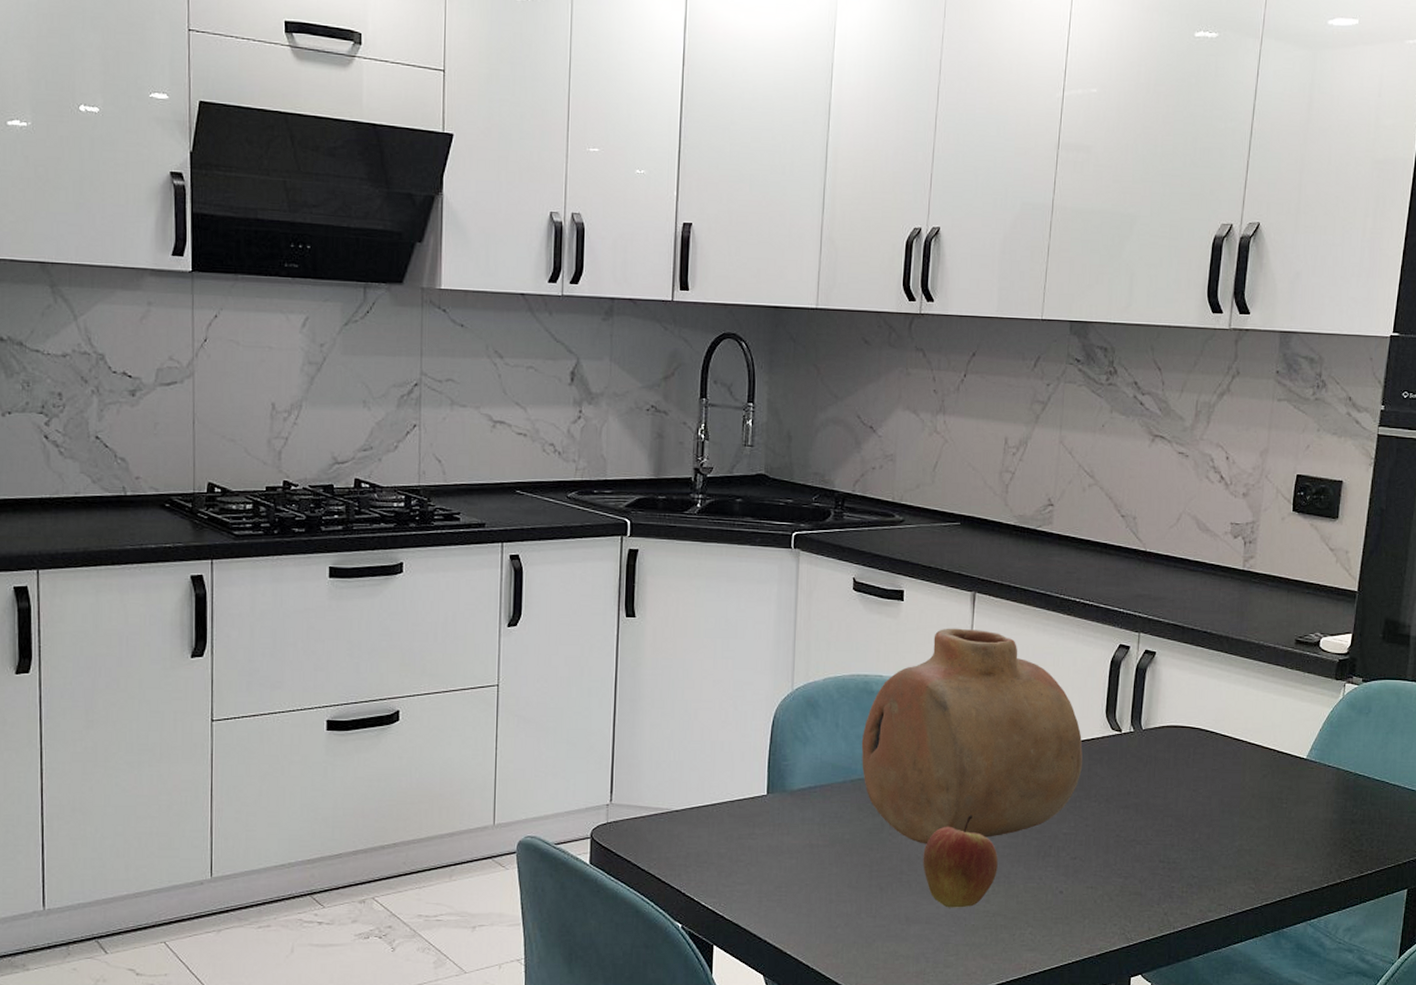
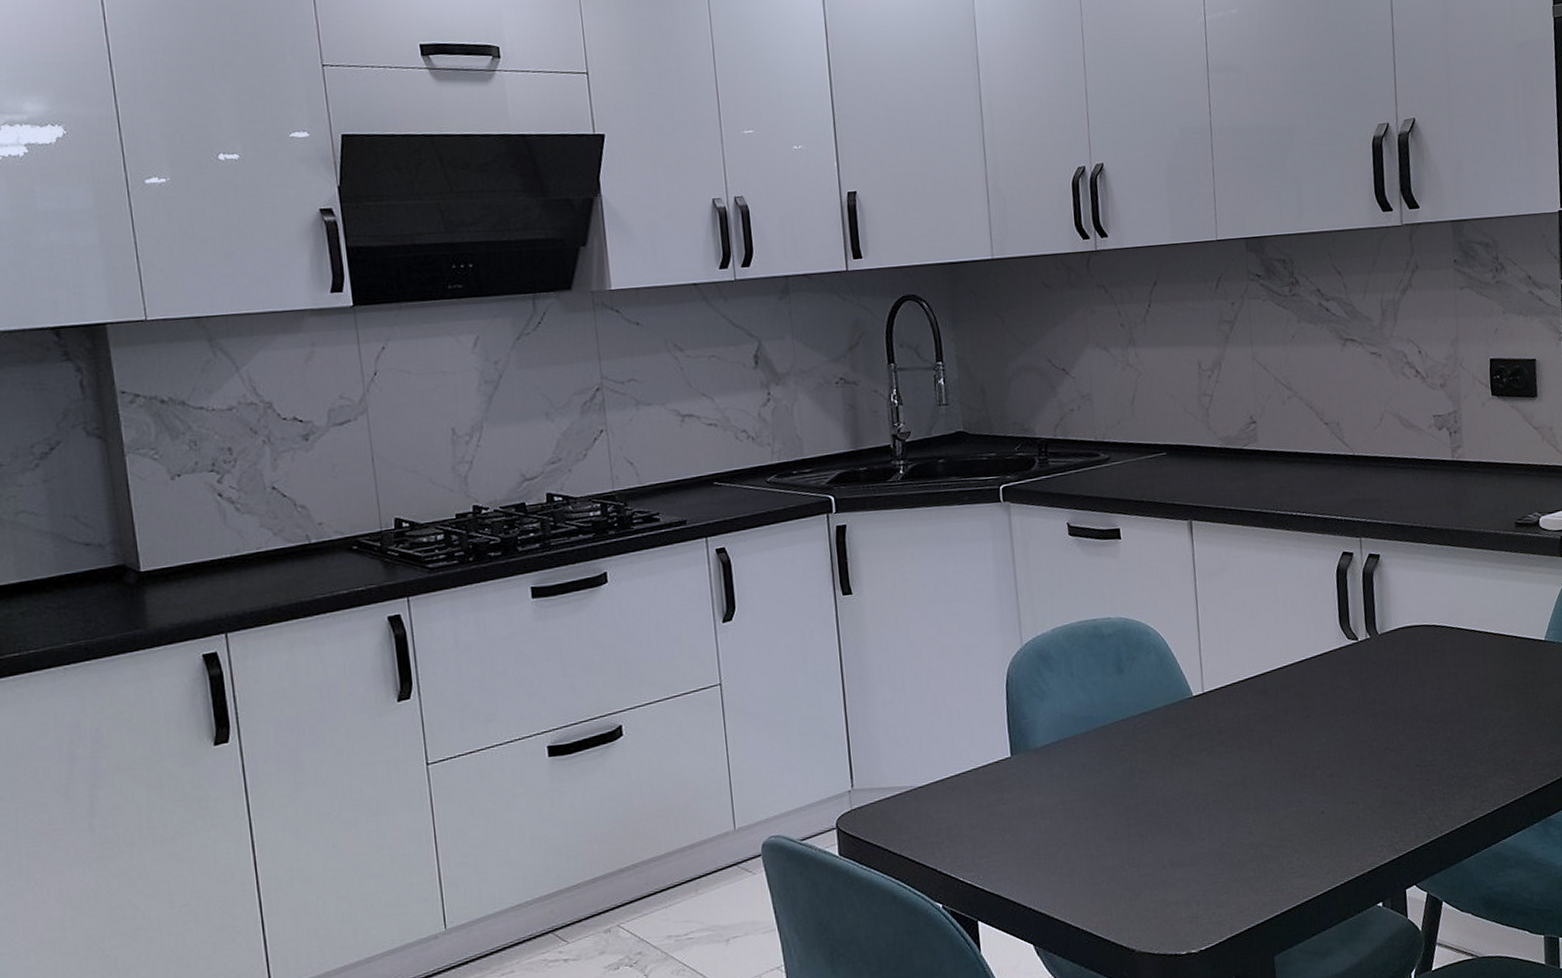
vase: present [861,628,1083,844] -> none [1099,557,1325,784]
apple: present [923,815,998,908] -> none [1178,746,1256,846]

